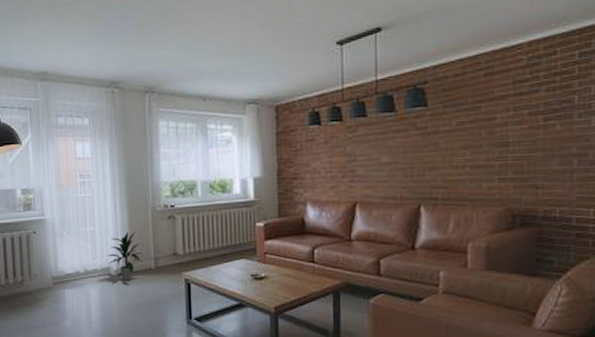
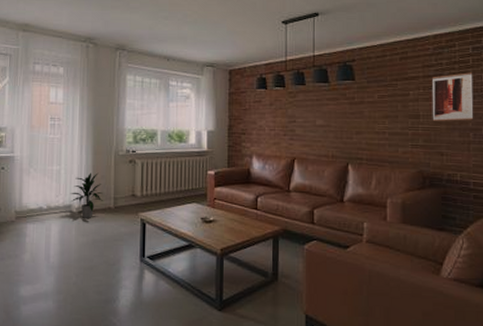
wall art: none [525,84,579,148] -> present [432,72,474,121]

